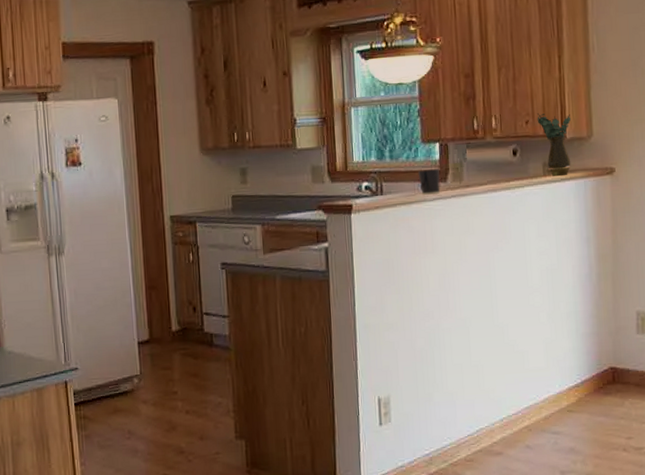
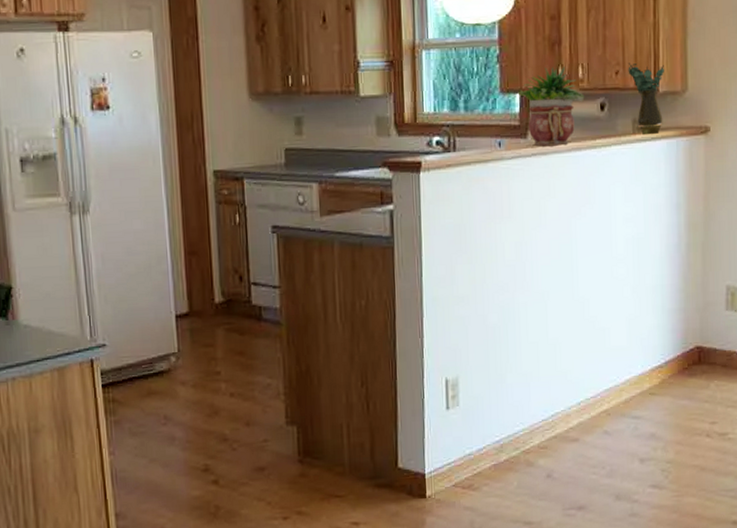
mug: present [417,169,441,196] -> none [495,123,520,154]
potted plant: none [437,118,498,190] -> present [518,67,585,148]

